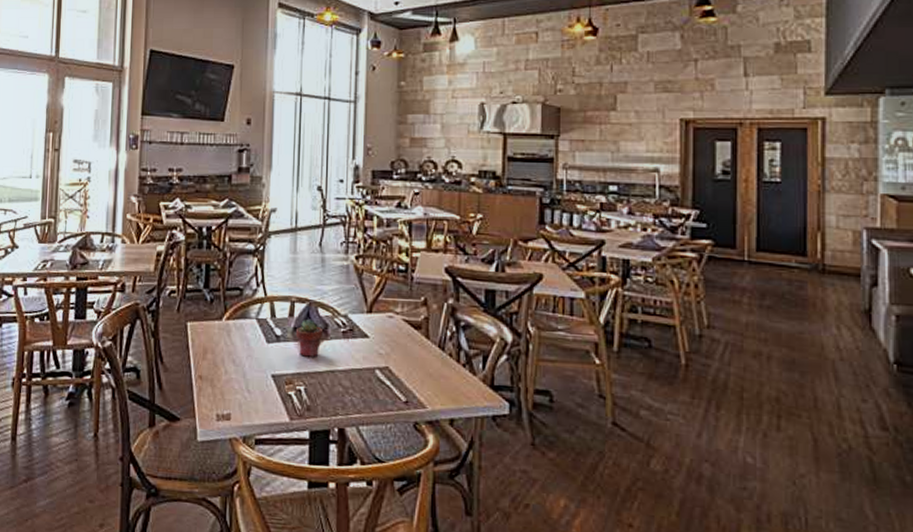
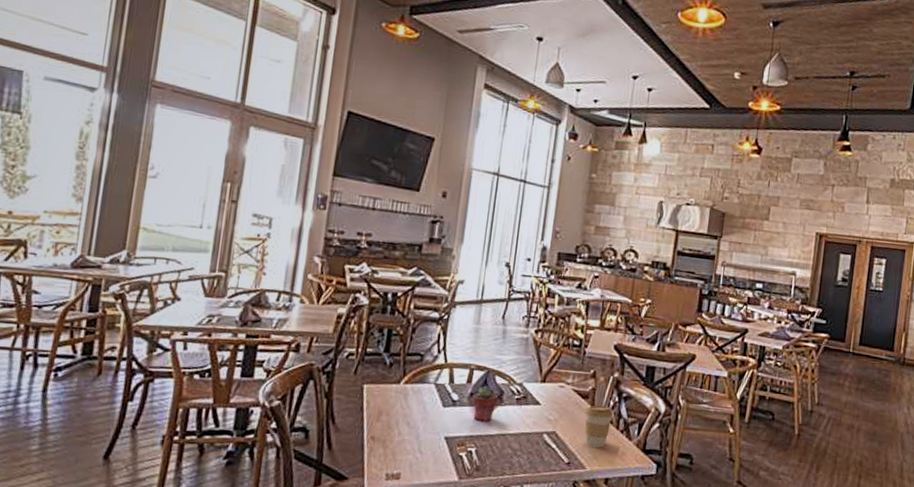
coffee cup: none [419,336,451,384] -> present [584,405,613,448]

